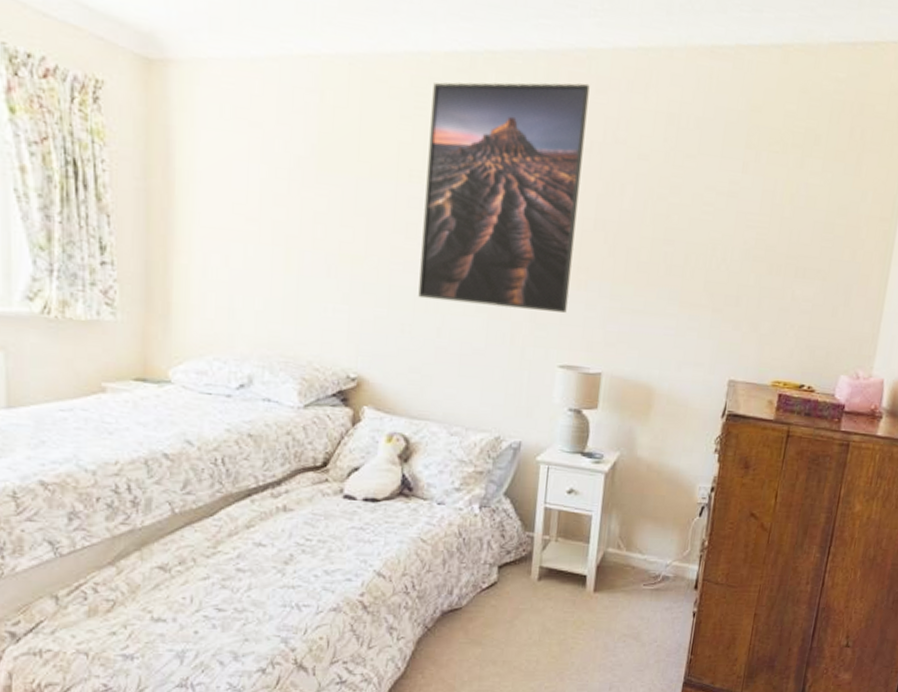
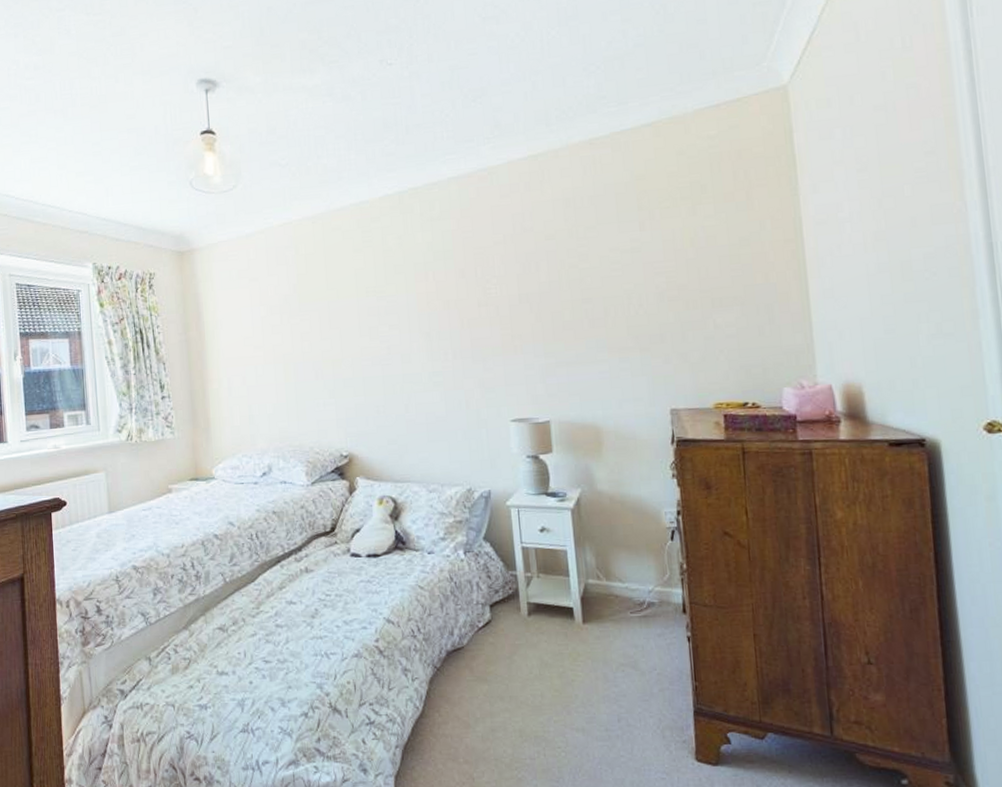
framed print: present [418,82,590,313] -> none [374,193,509,384]

